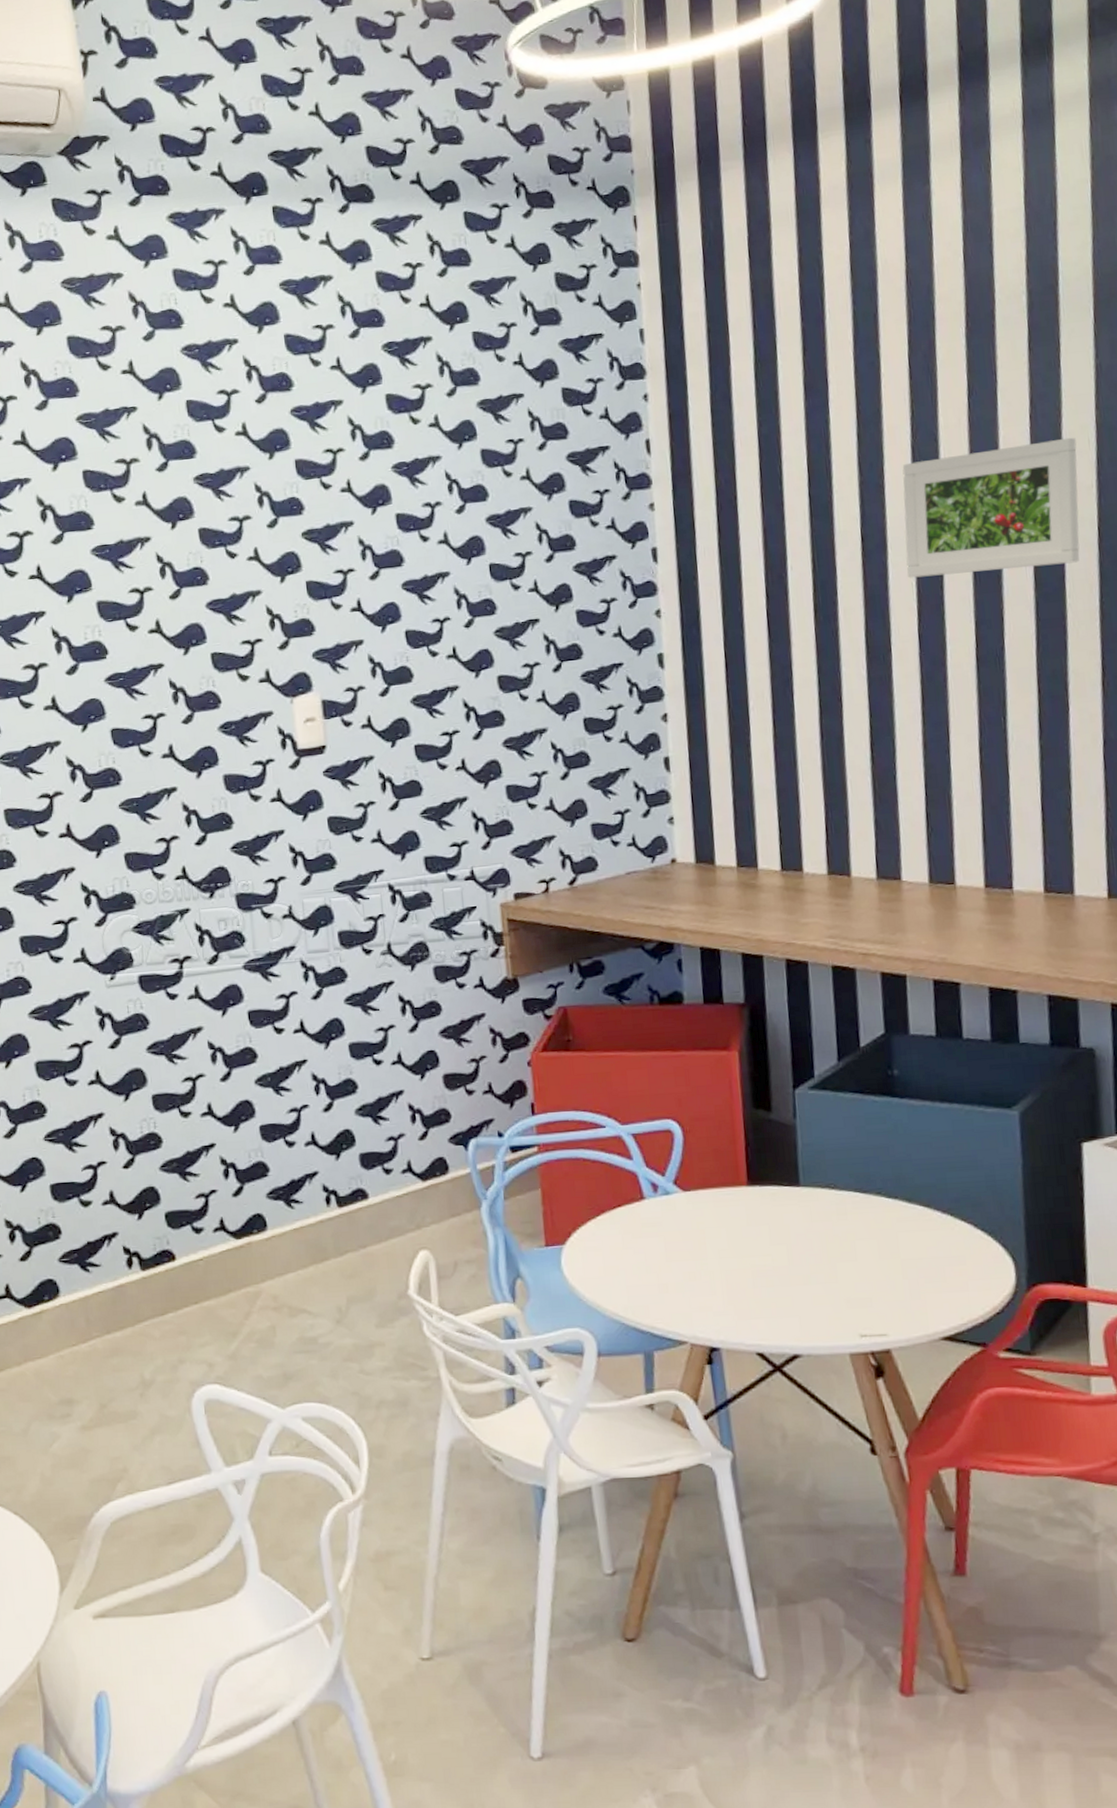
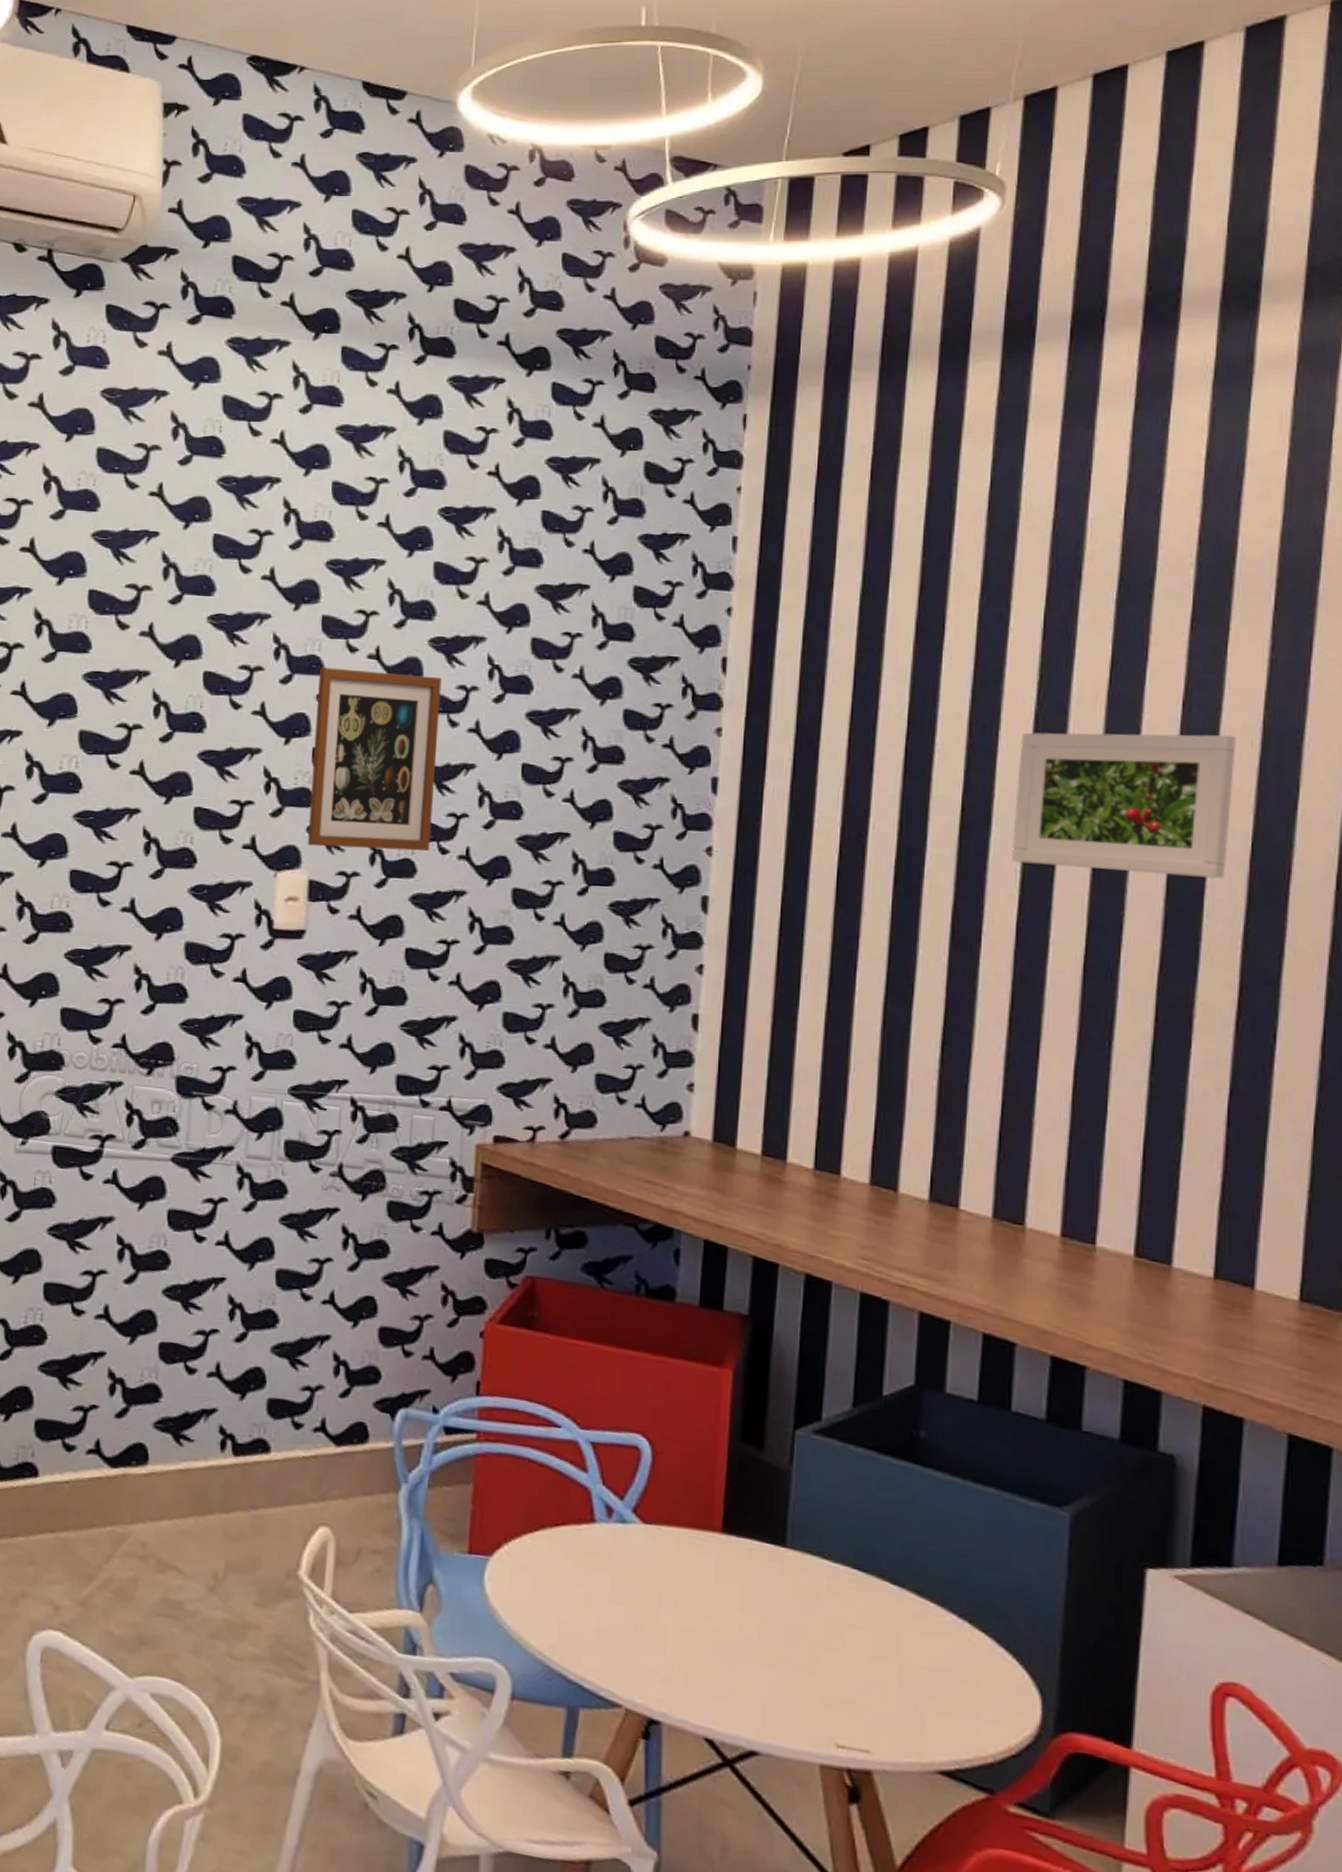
picture frame: none [300,499,422,670] -> present [307,667,442,852]

